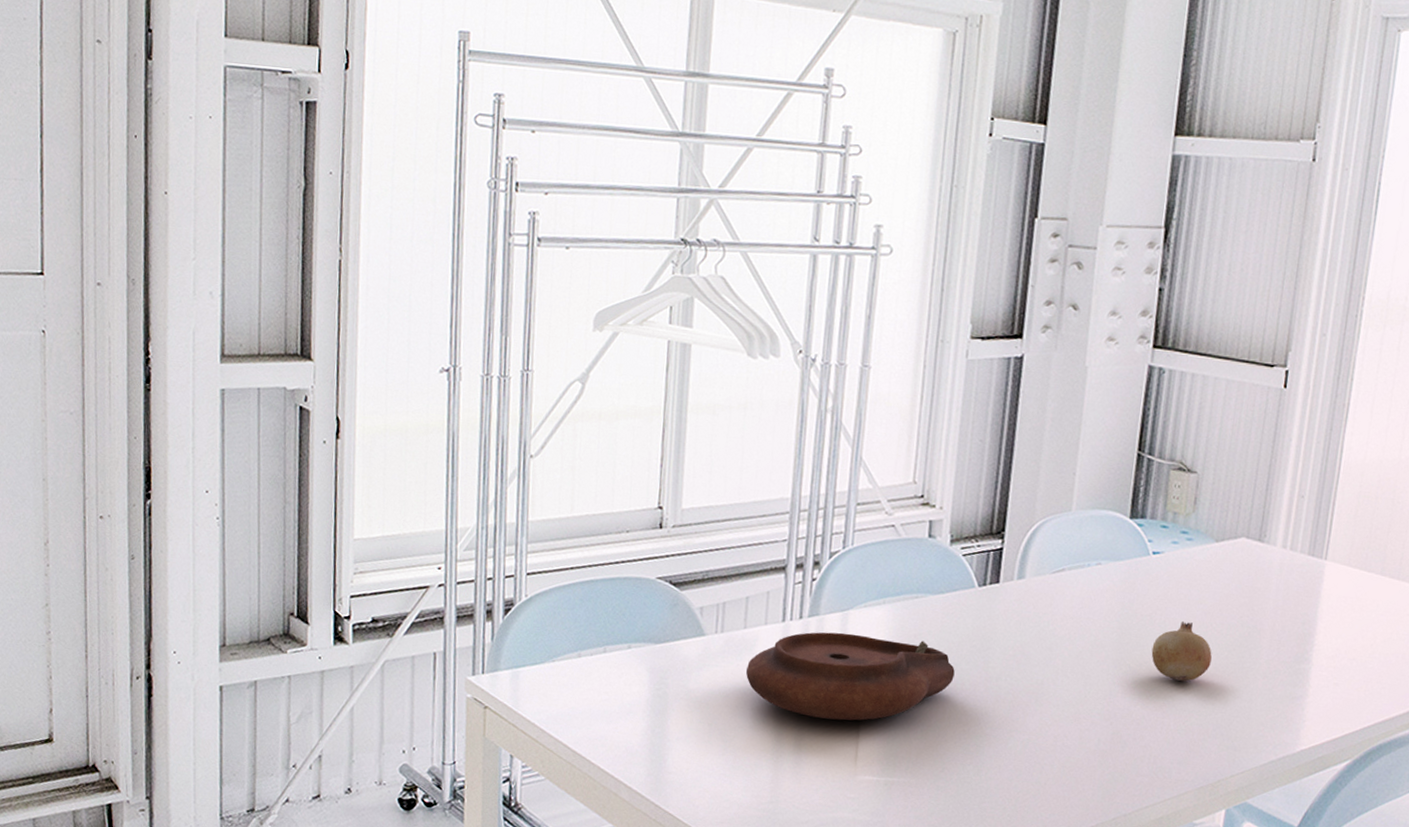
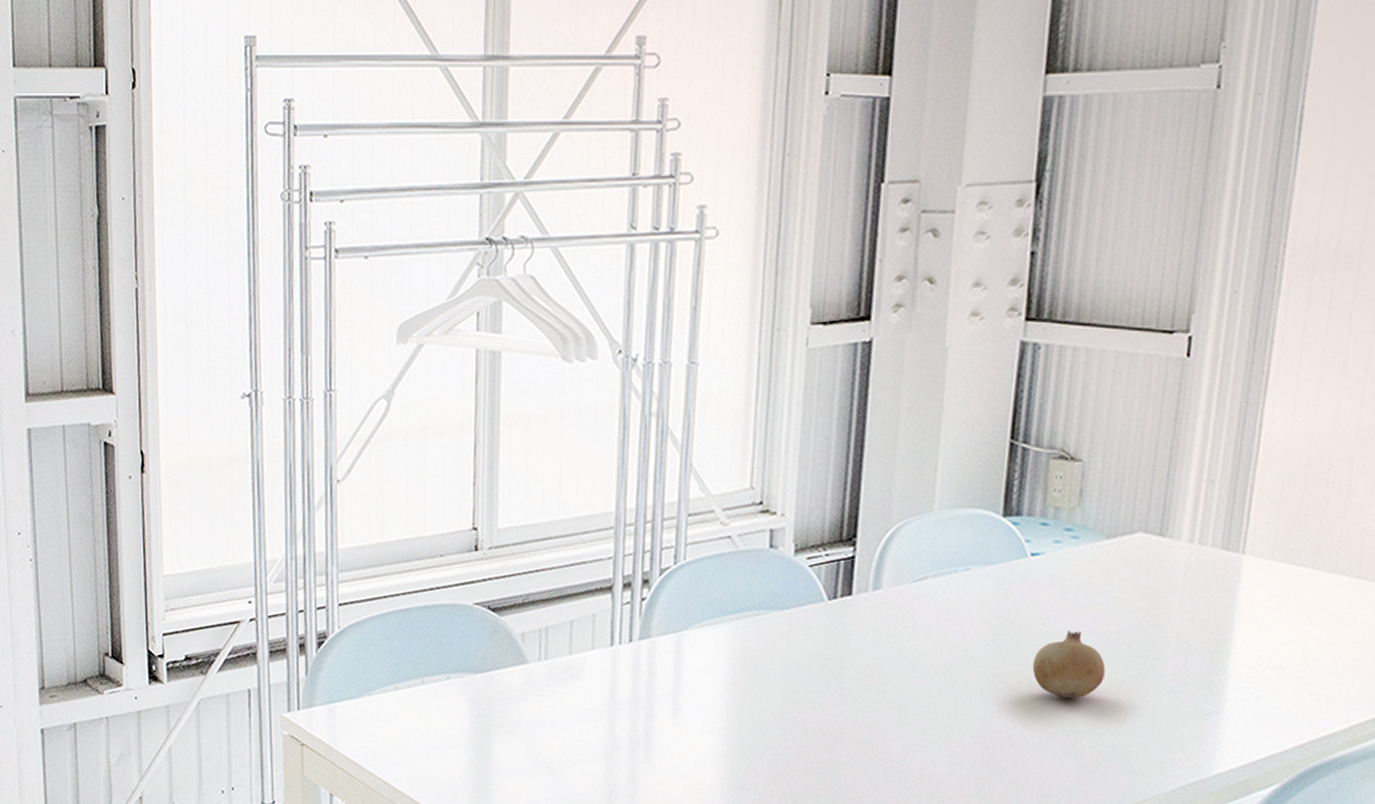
plate: present [746,632,955,721] -> none [573,655,804,751]

